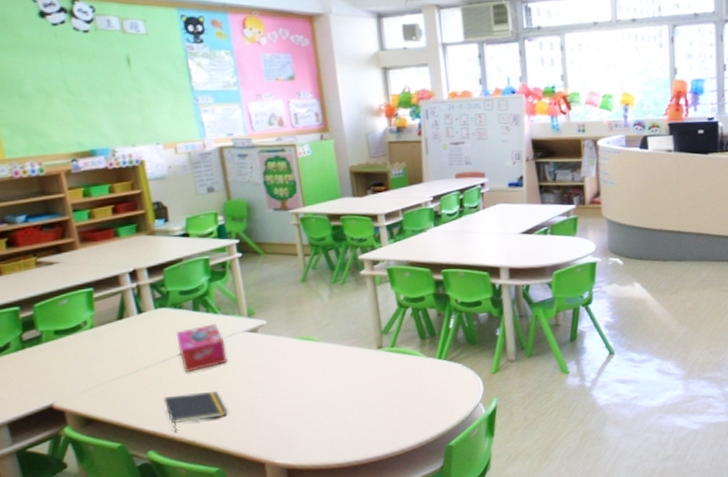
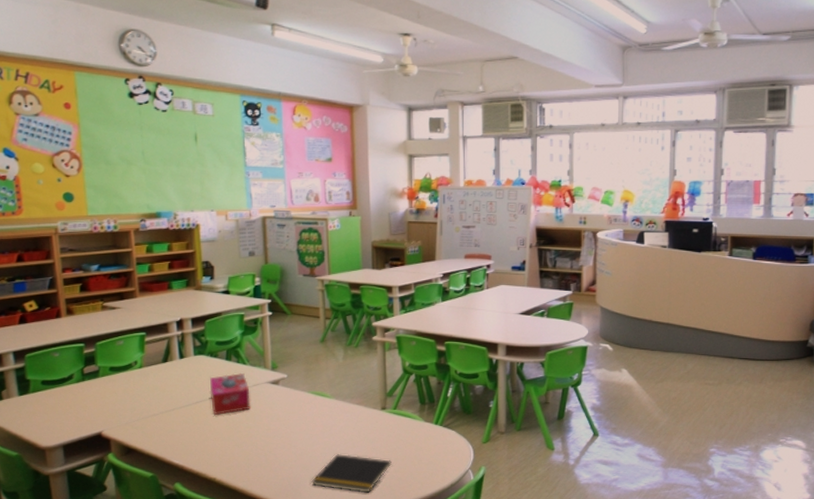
notepad: present [164,390,229,432] -> none [193,434,246,468]
notepad: none [305,400,394,440] -> present [311,453,392,493]

